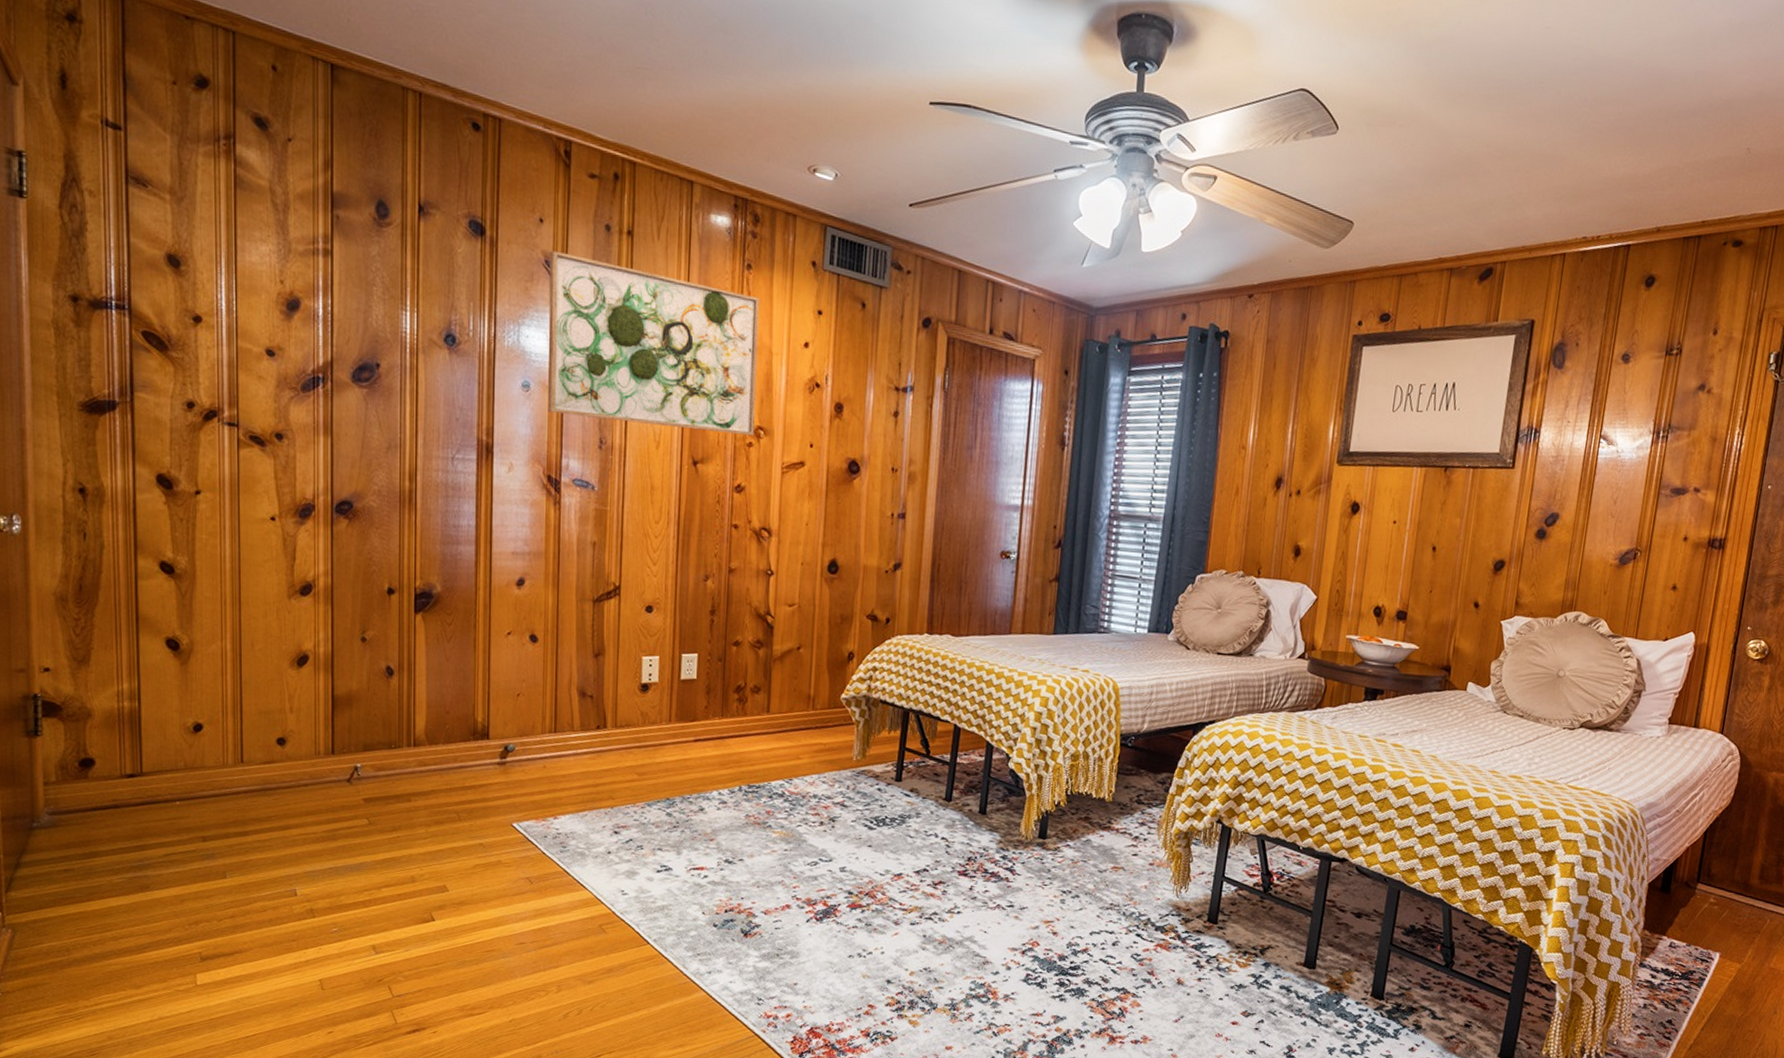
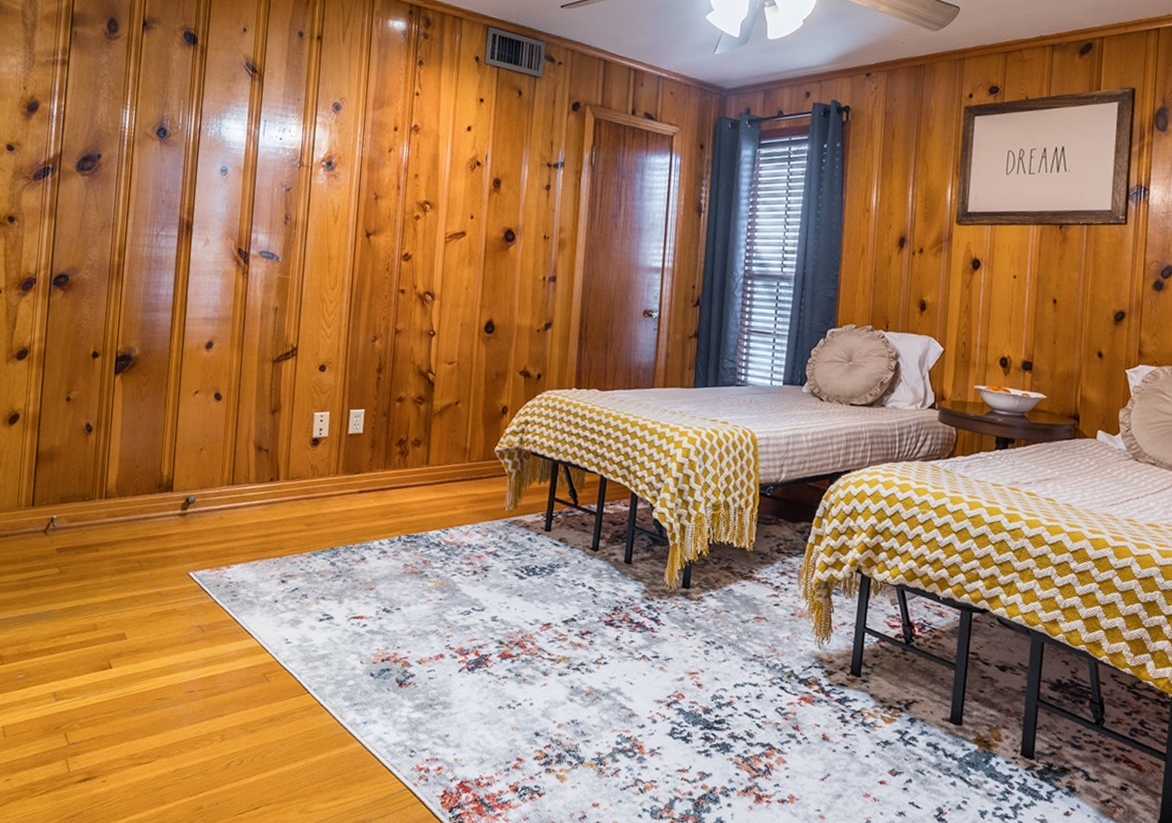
wall art: present [547,250,760,436] -> none [242,54,430,210]

